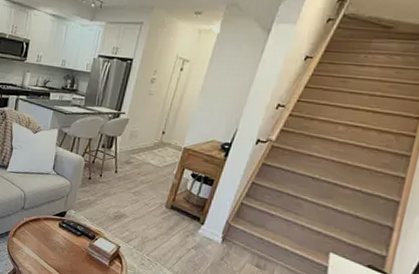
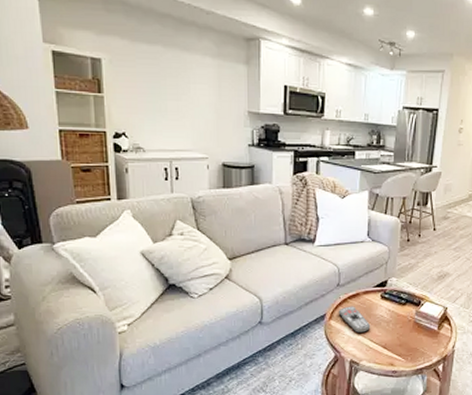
remote control: none [20,228,47,254] -> present [338,306,371,333]

